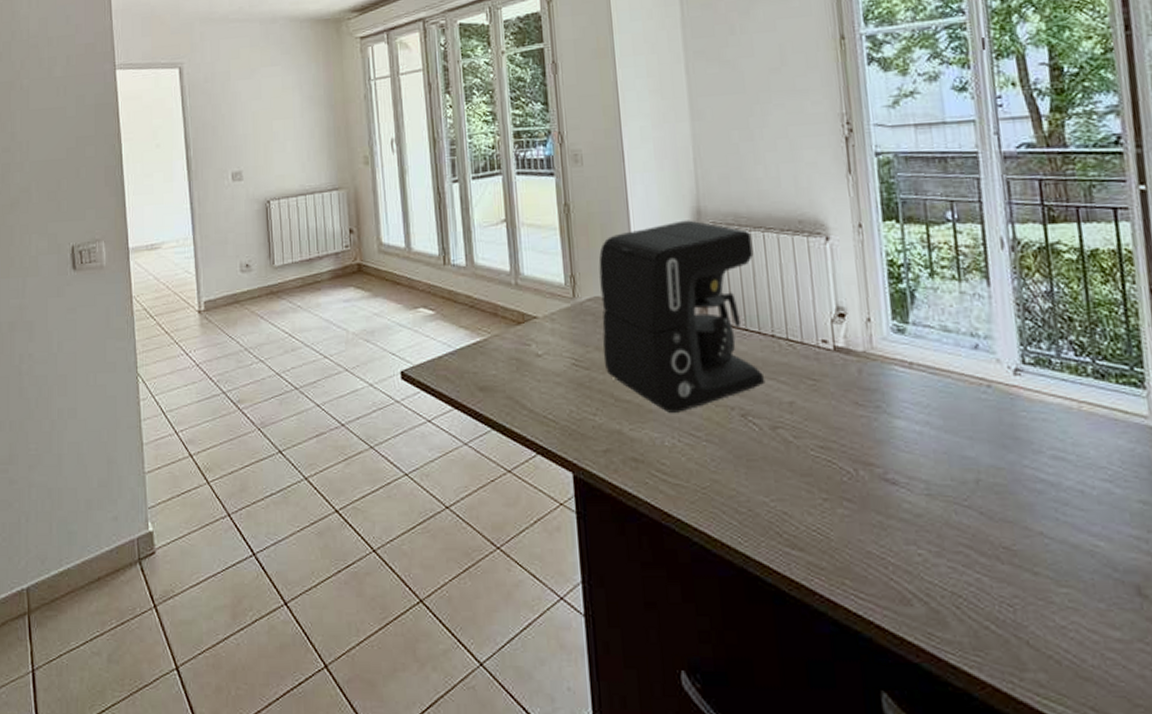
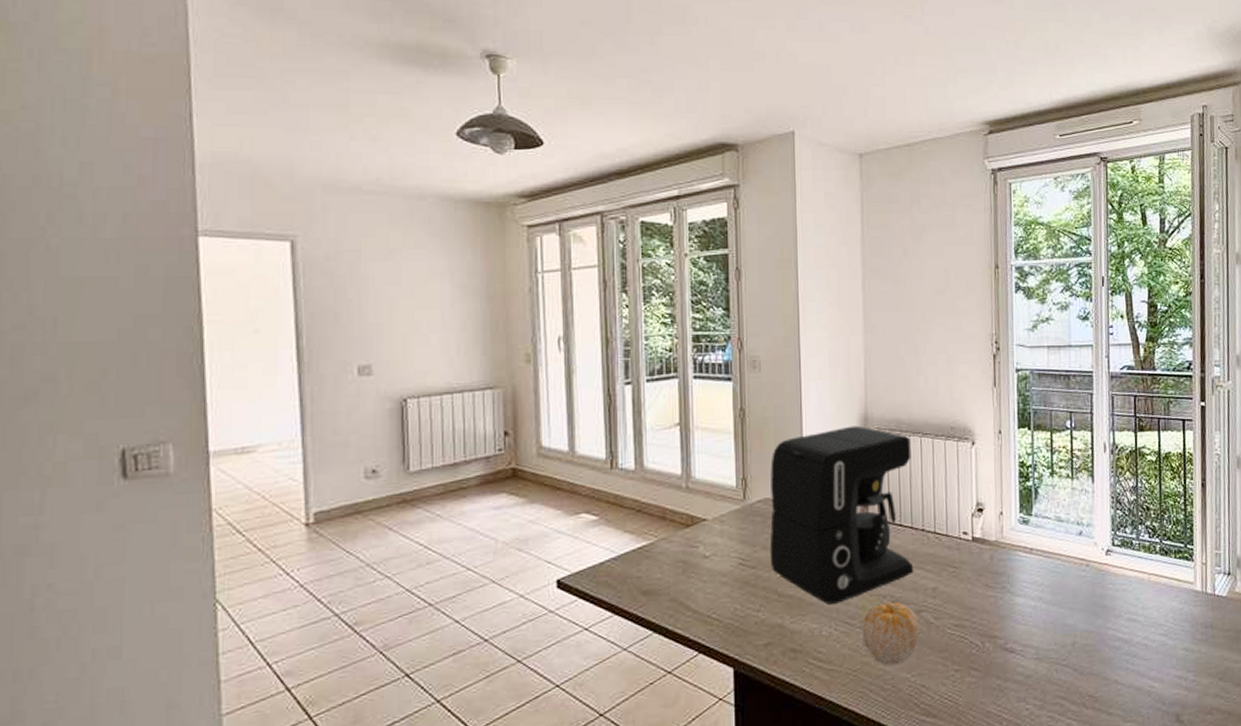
fruit: none [709,414,778,486] -> present [862,602,920,666]

